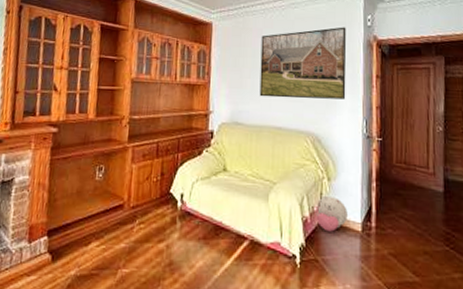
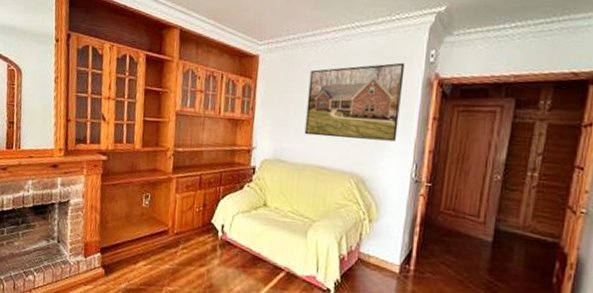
plush toy: present [316,195,348,232] -> none [353,236,387,271]

